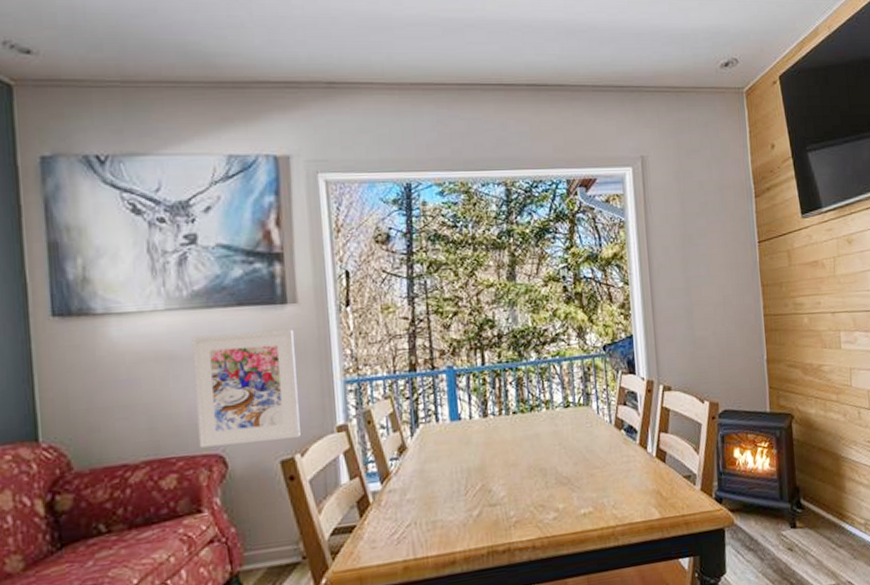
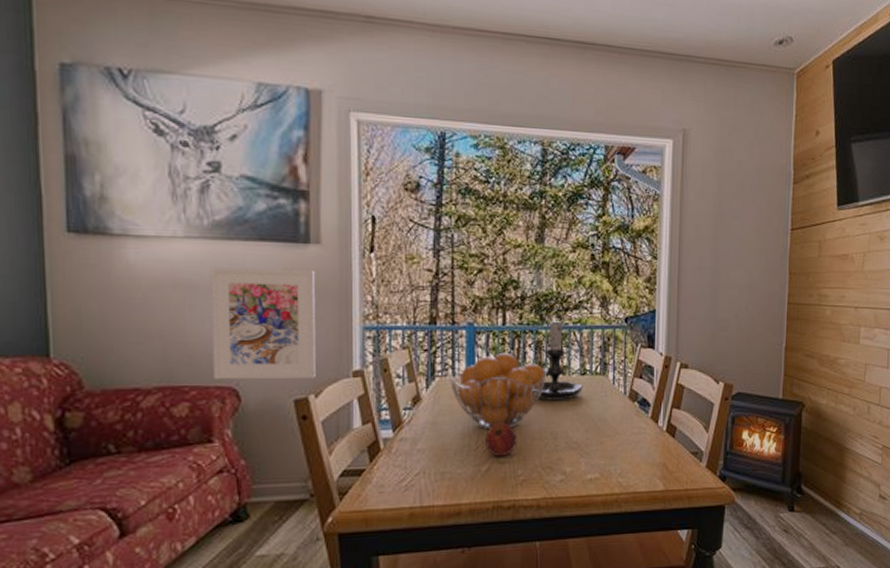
fruit basket: none [432,392,531,473] -> present [449,352,548,430]
apple: none [474,463,507,500] -> present [486,422,518,457]
candle holder: none [517,350,568,437] -> present [532,315,583,400]

